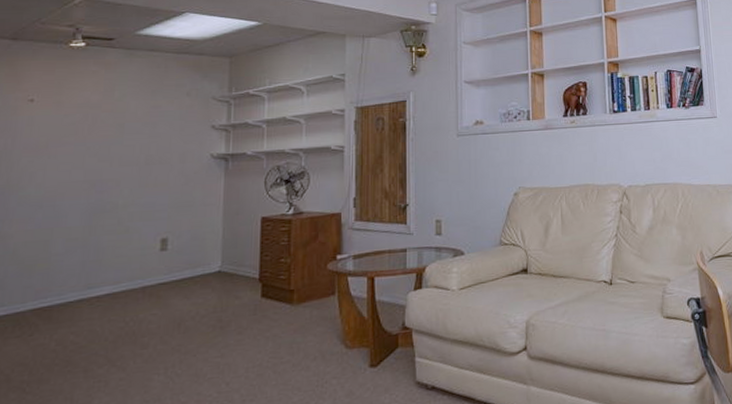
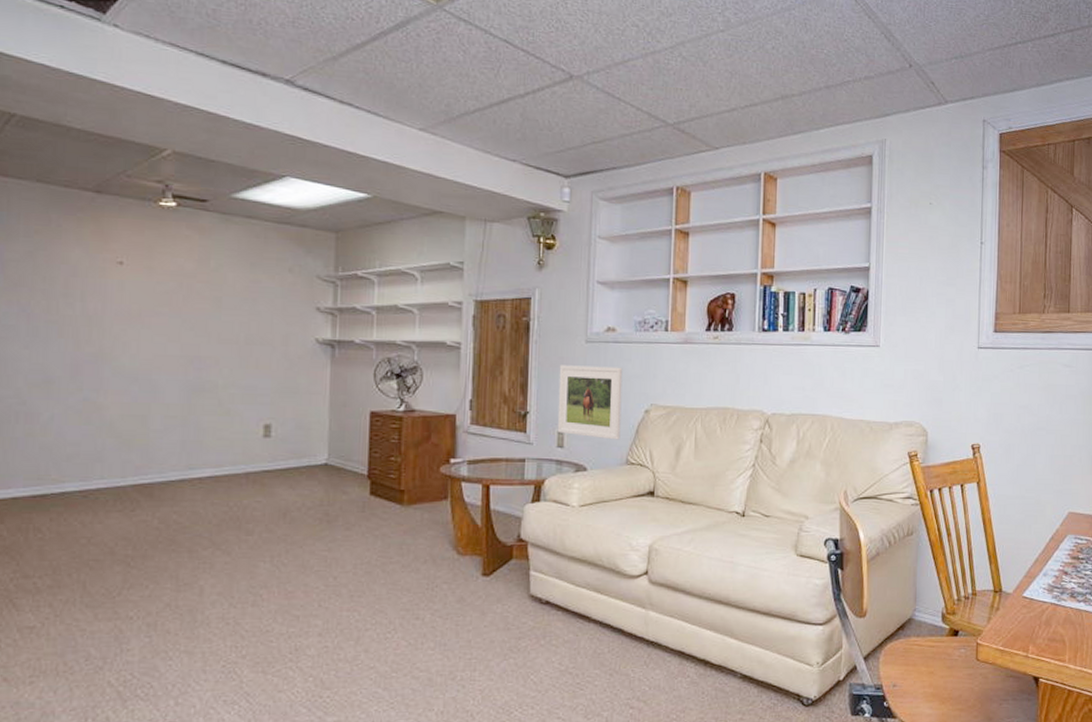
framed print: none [434,156,493,224] -> present [557,365,623,440]

